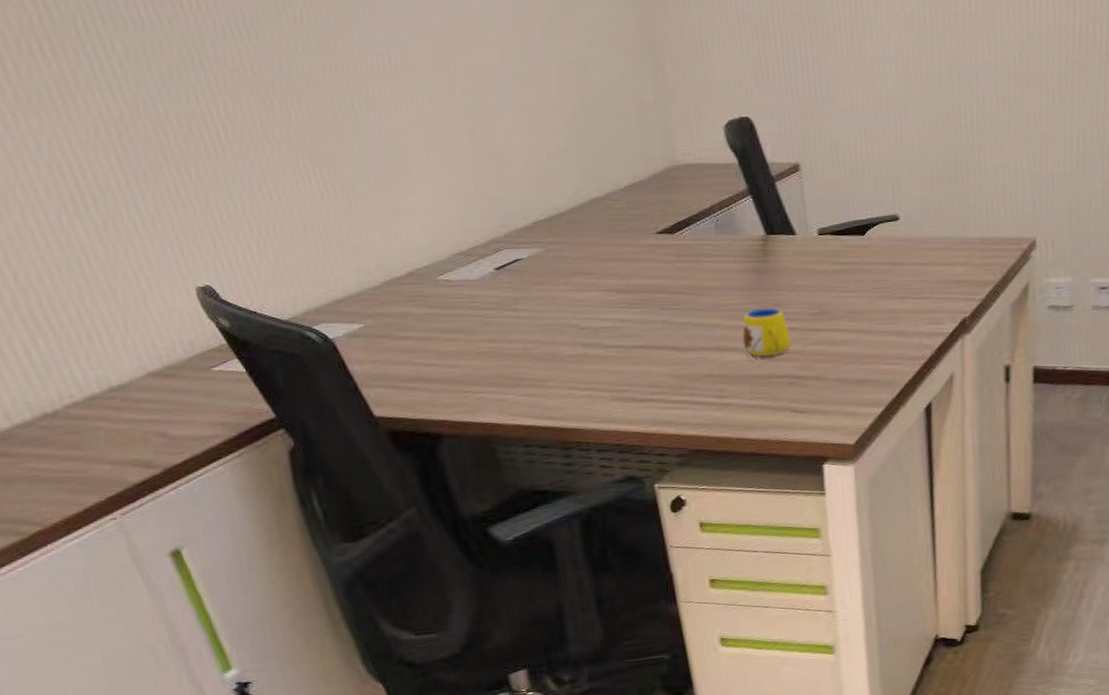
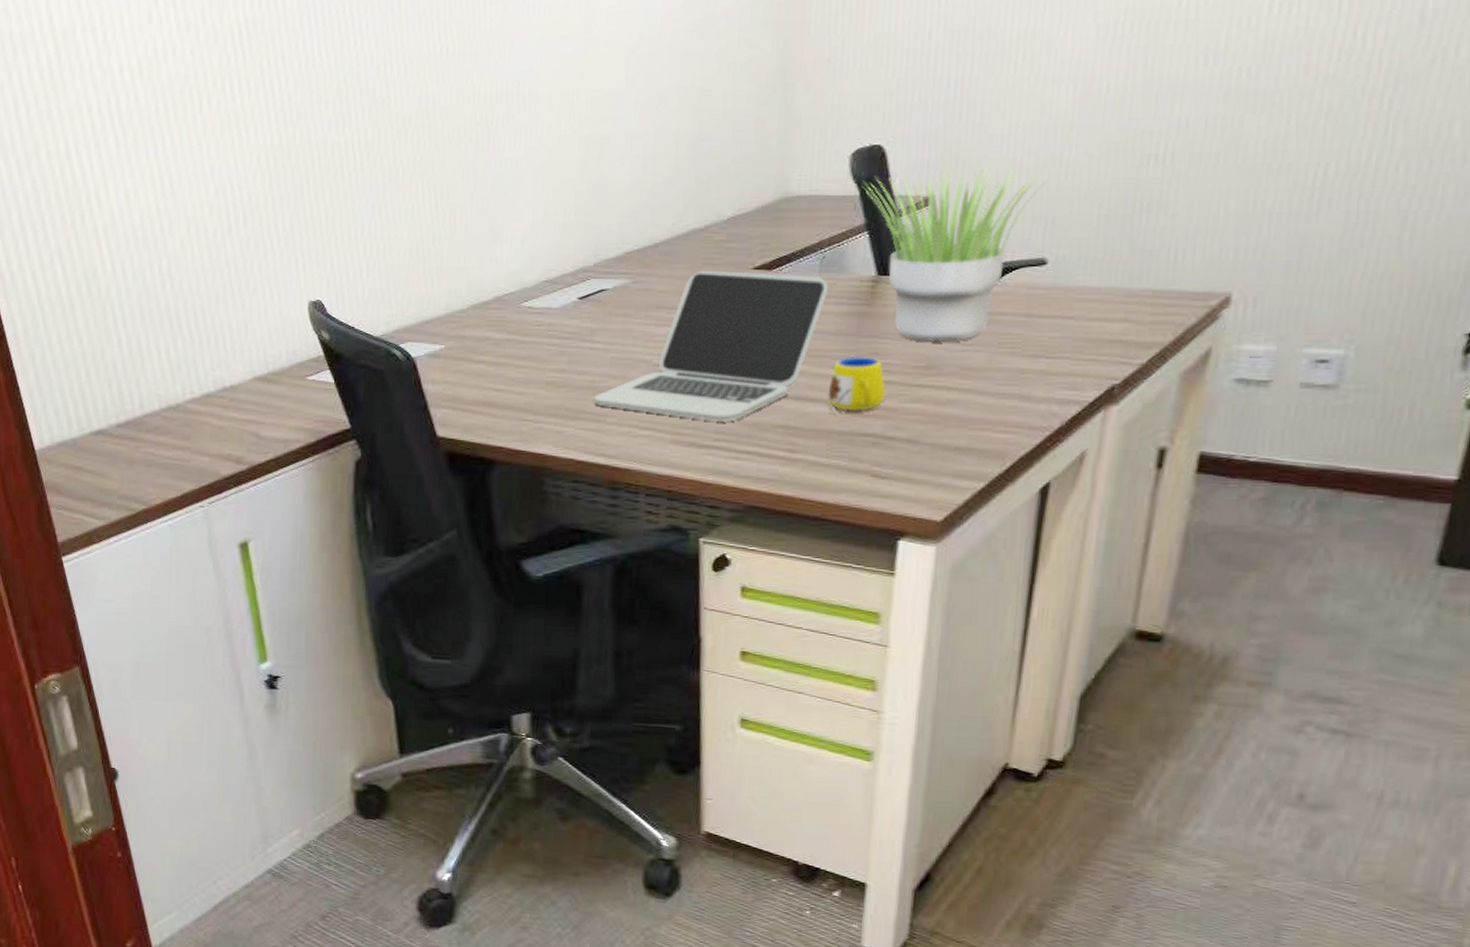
laptop: none [530,236,727,377] -> present [594,270,829,422]
potted plant: none [739,134,890,292] -> present [862,165,1051,343]

